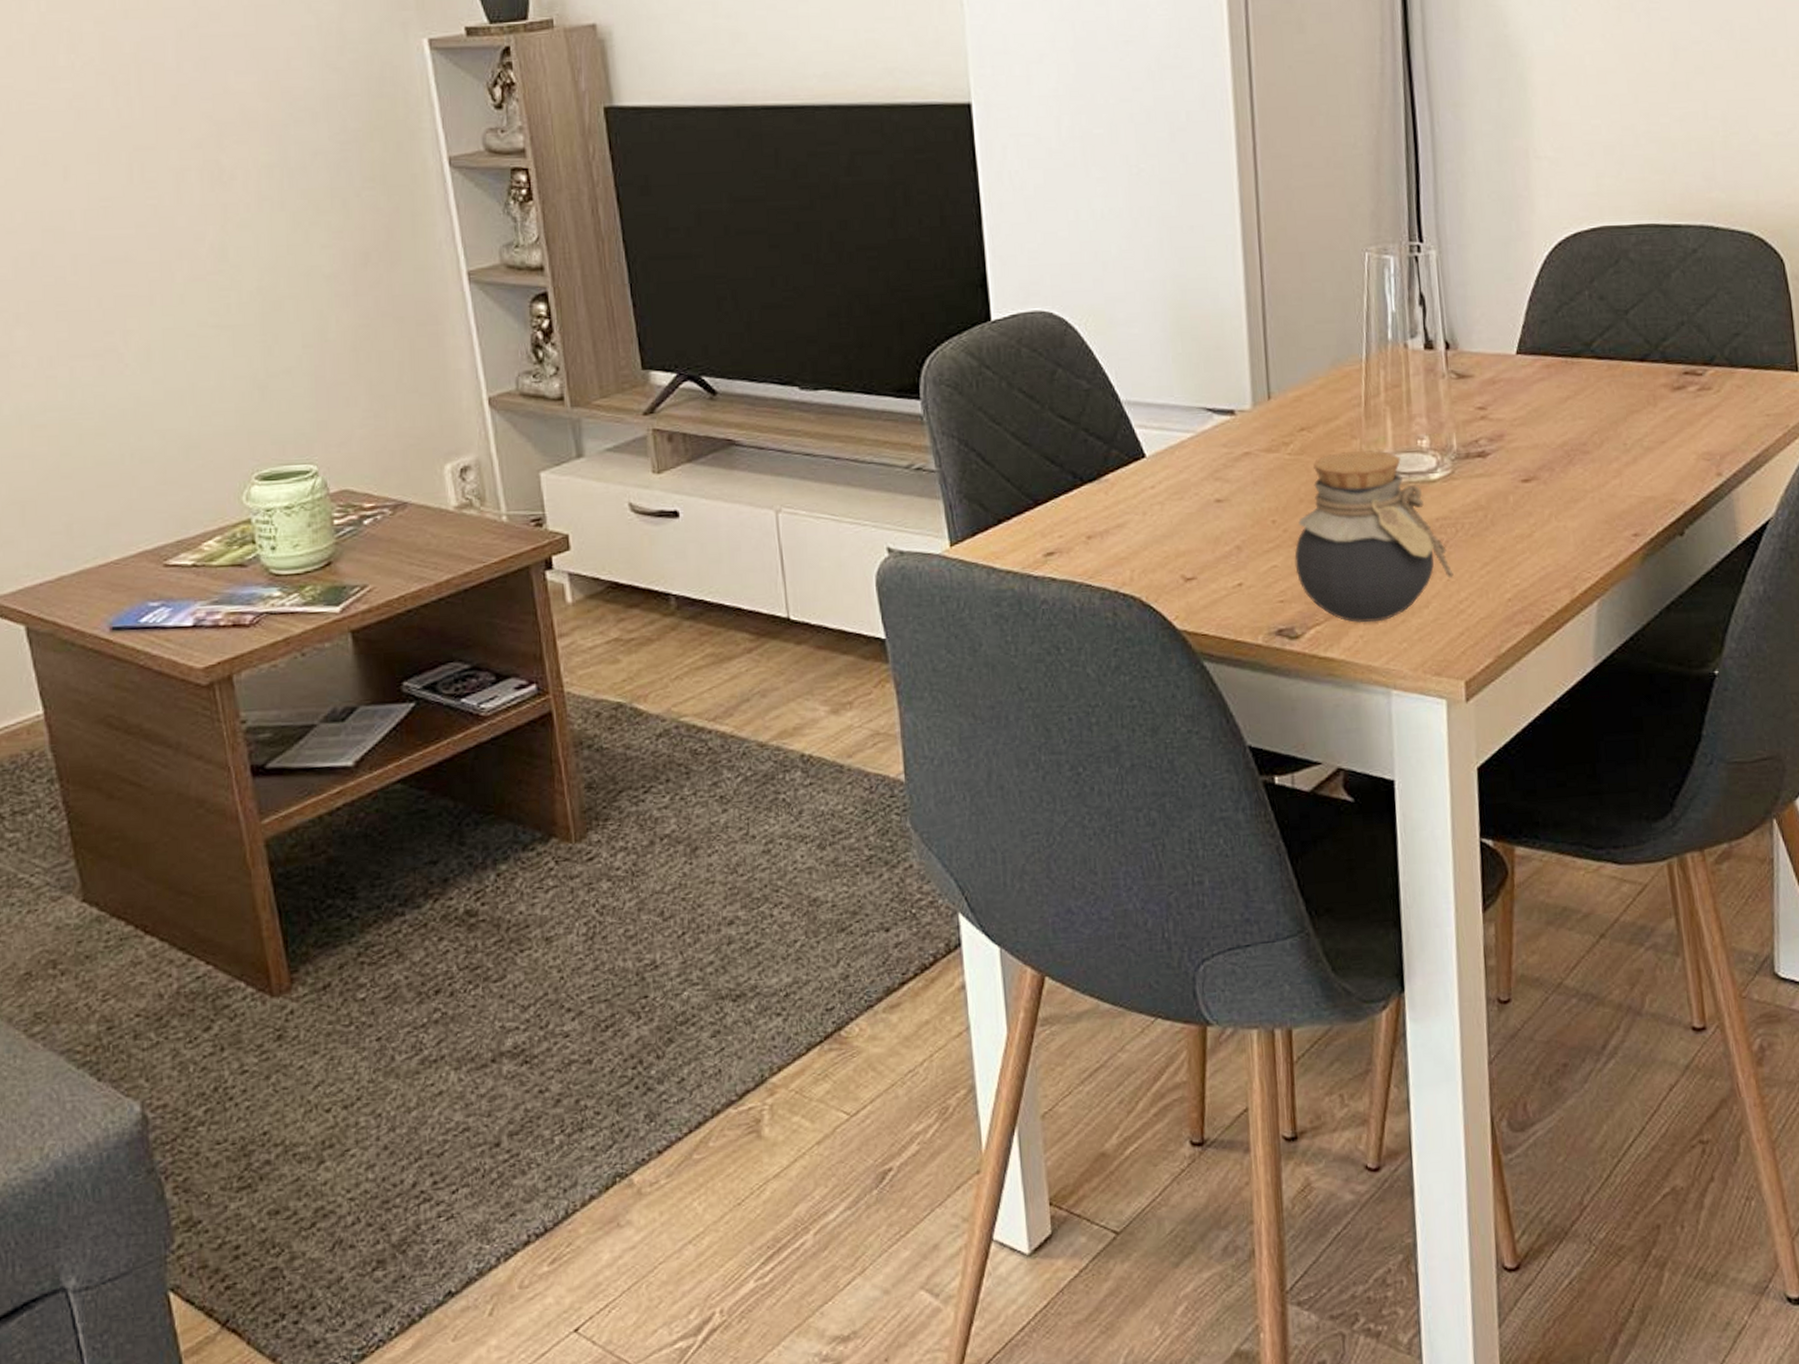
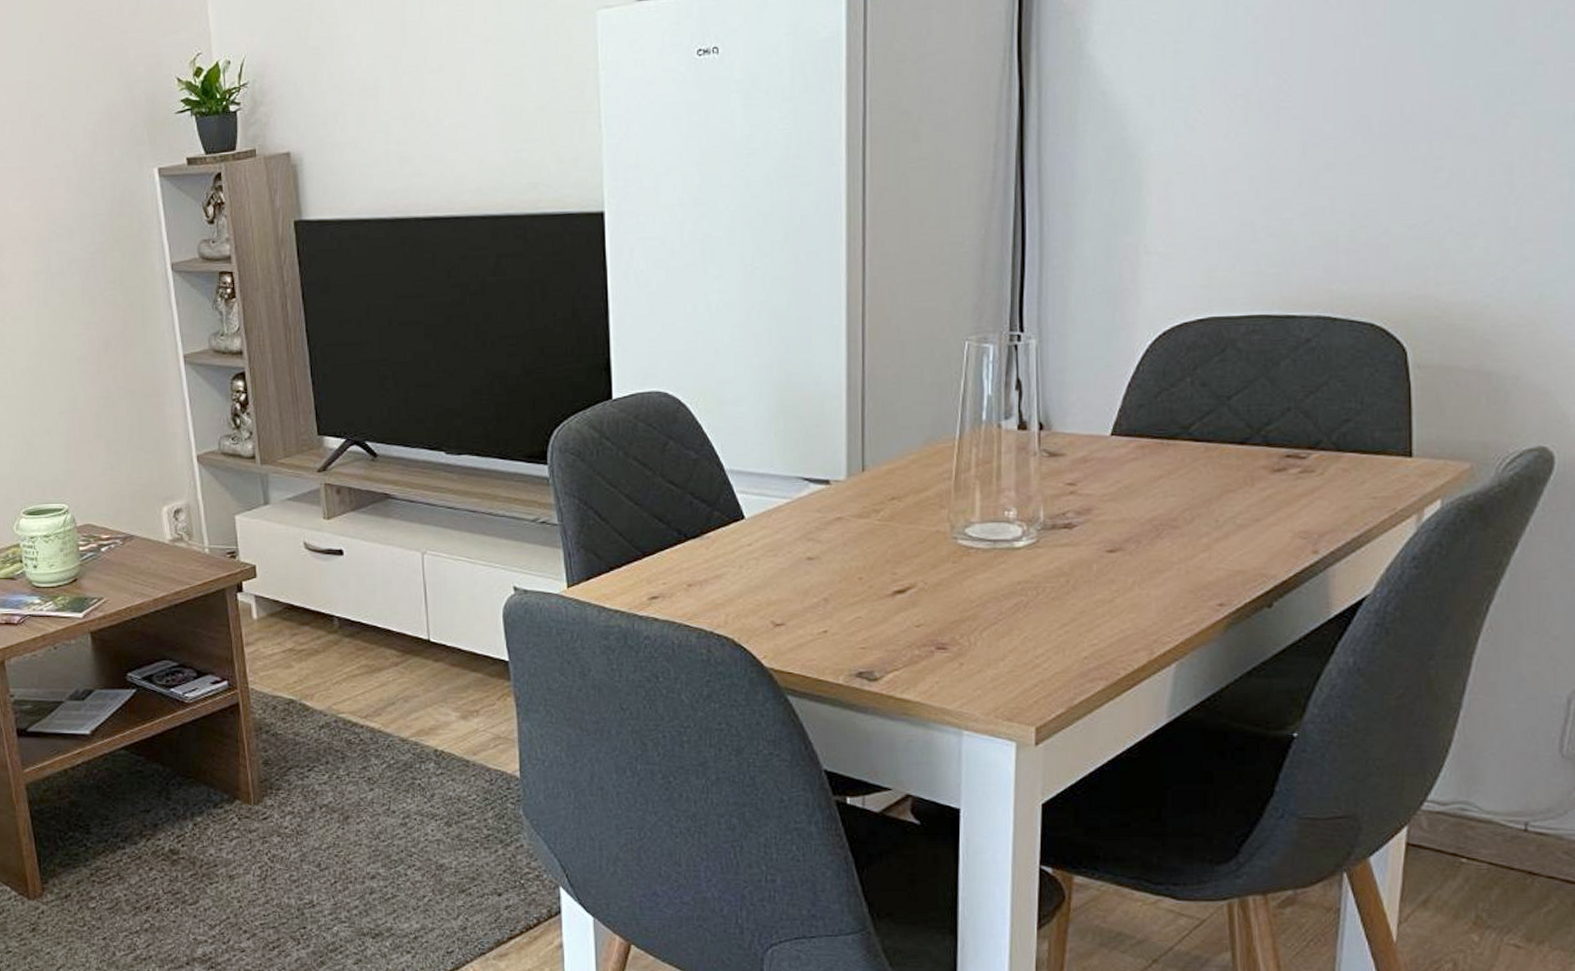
jar: present [1294,450,1454,623] -> none [878,518,1032,671]

